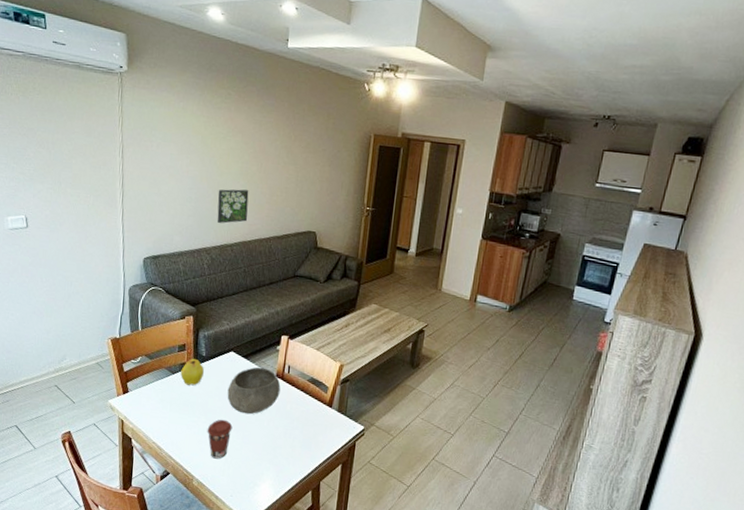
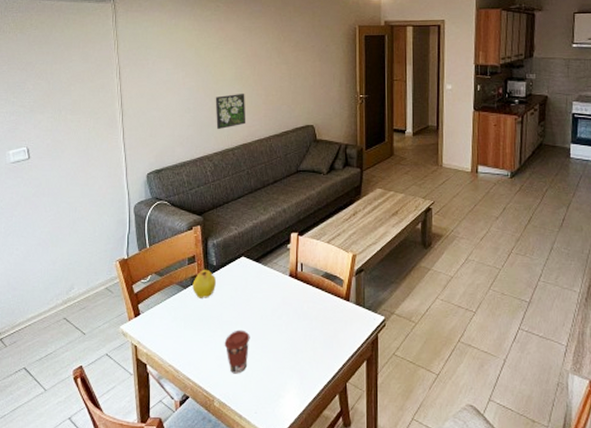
bowl: present [227,367,281,415] -> none [242,269,295,321]

